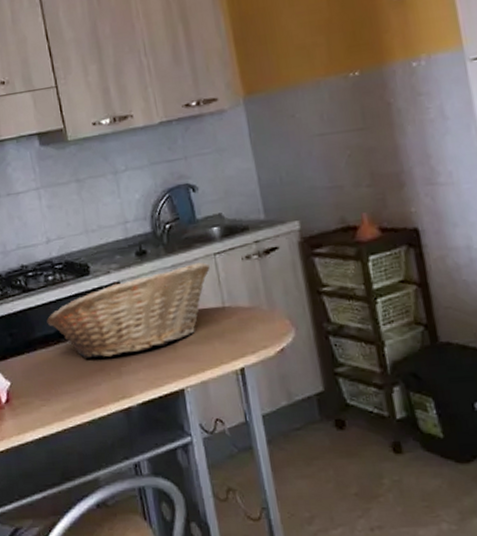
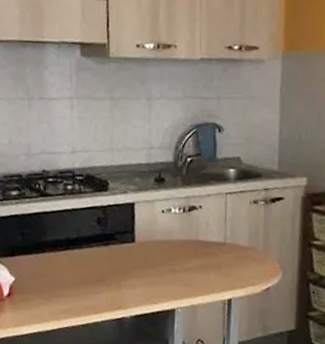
fruit basket: present [46,261,210,358] -> none [59,197,220,270]

